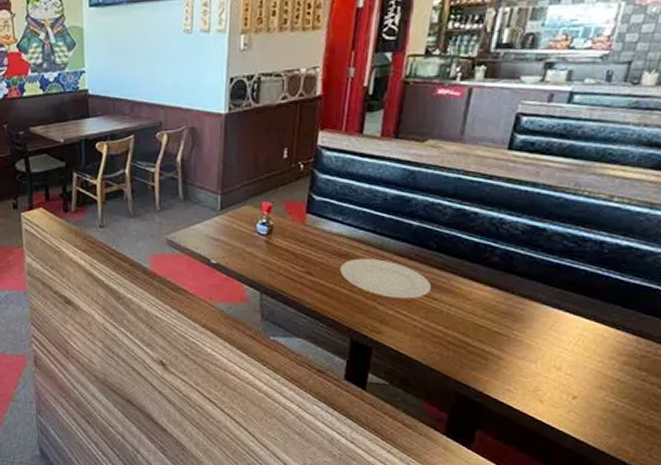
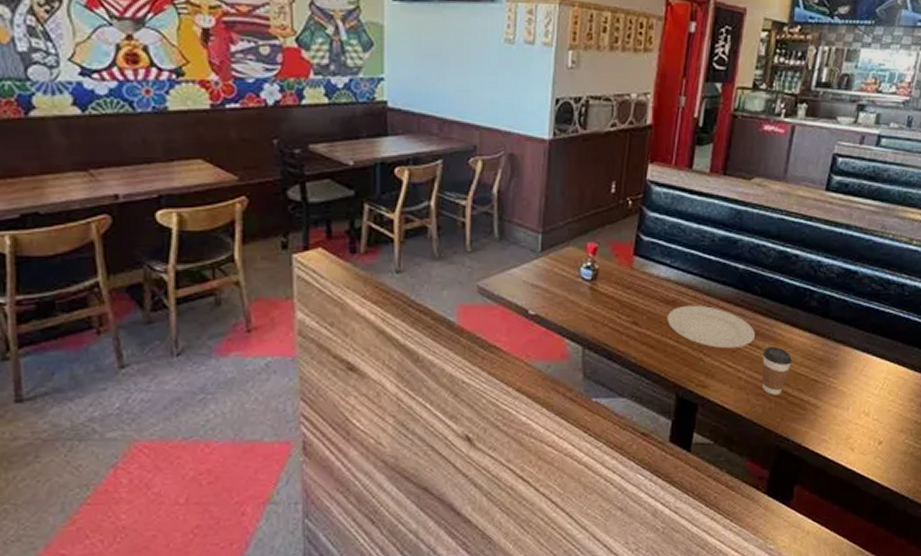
coffee cup: none [438,299,471,344] -> present [761,347,792,395]

